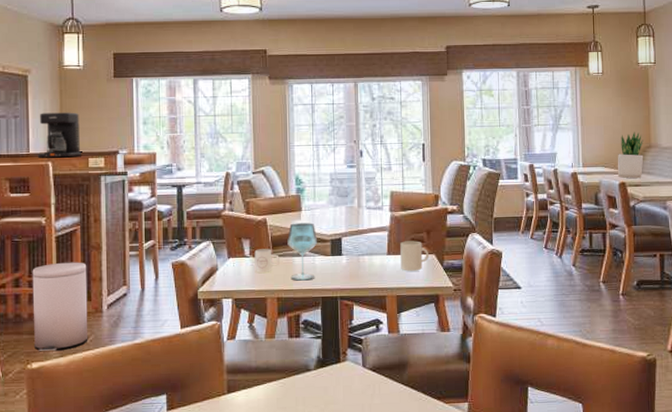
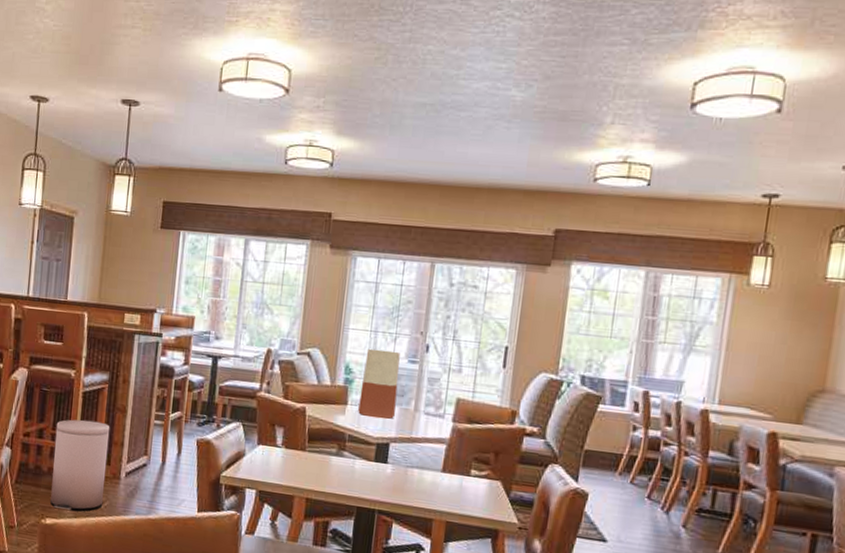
coffee maker: present [37,112,81,158] -> none [74,258,121,311]
mug: present [254,249,280,274] -> none [285,440,315,469]
wine glass: present [287,223,318,281] -> none [324,417,362,485]
vase: none [311,159,342,219] -> present [358,348,400,419]
cup: present [400,241,430,271] -> none [456,459,494,498]
planter: present [617,132,644,179] -> none [767,368,815,431]

